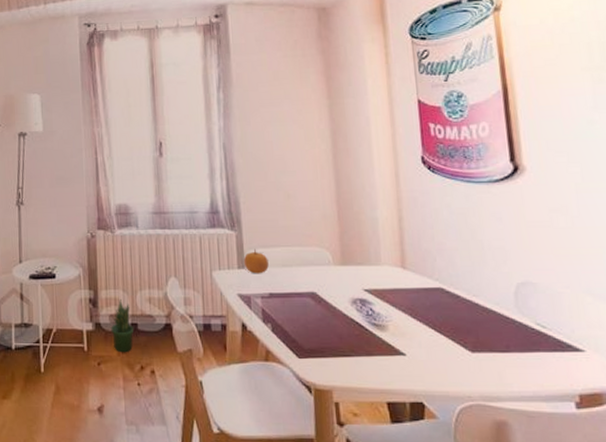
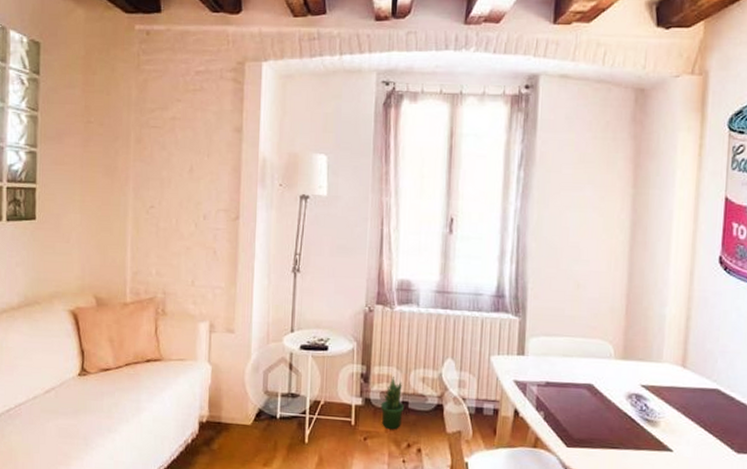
fruit: present [243,248,269,274] -> none [523,336,549,362]

